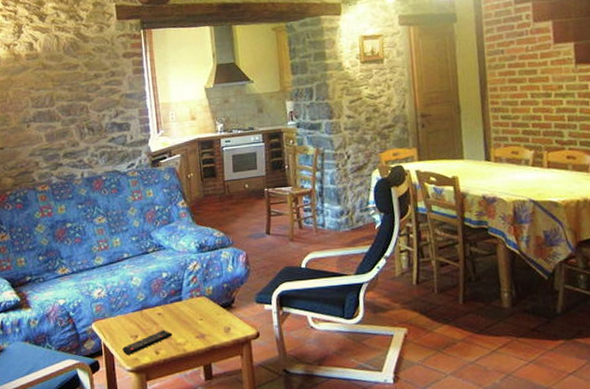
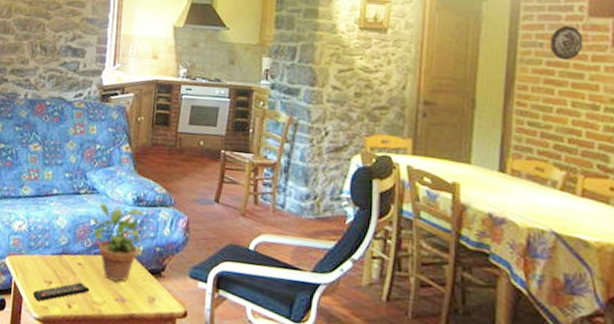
potted plant: none [163,255,210,322] -> present [92,202,146,282]
decorative plate: none [508,32,533,61] -> present [550,26,583,61]

